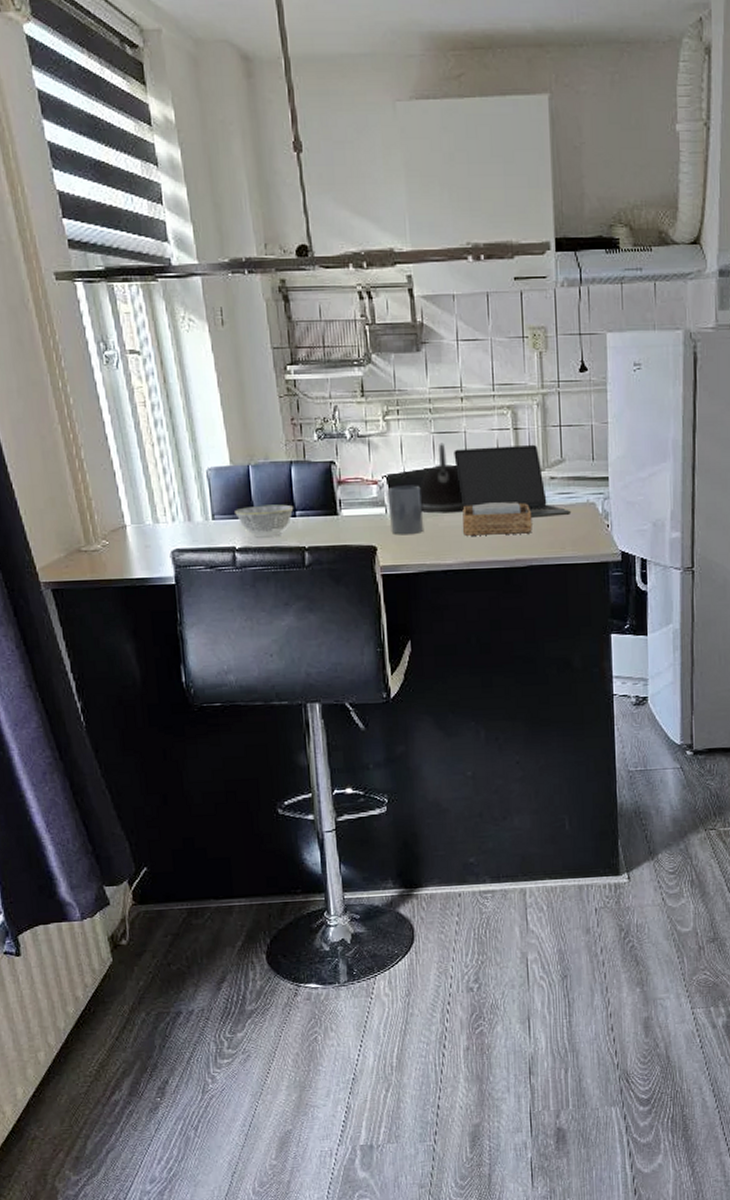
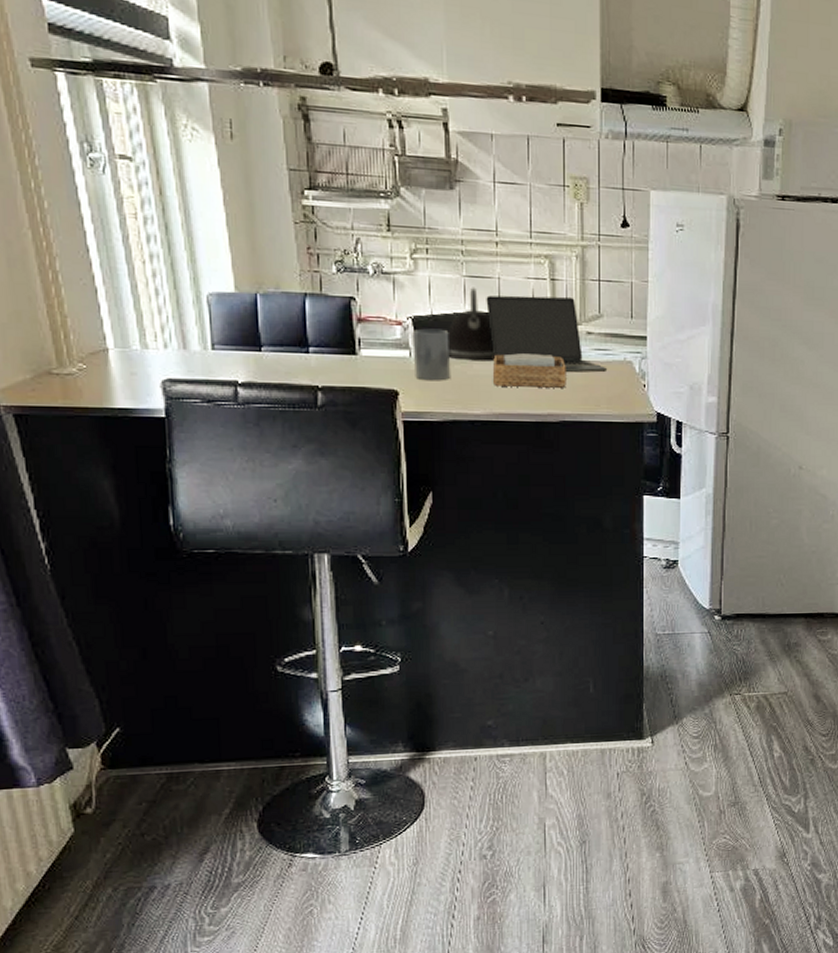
bowl: present [235,504,294,538] -> none [239,338,307,374]

